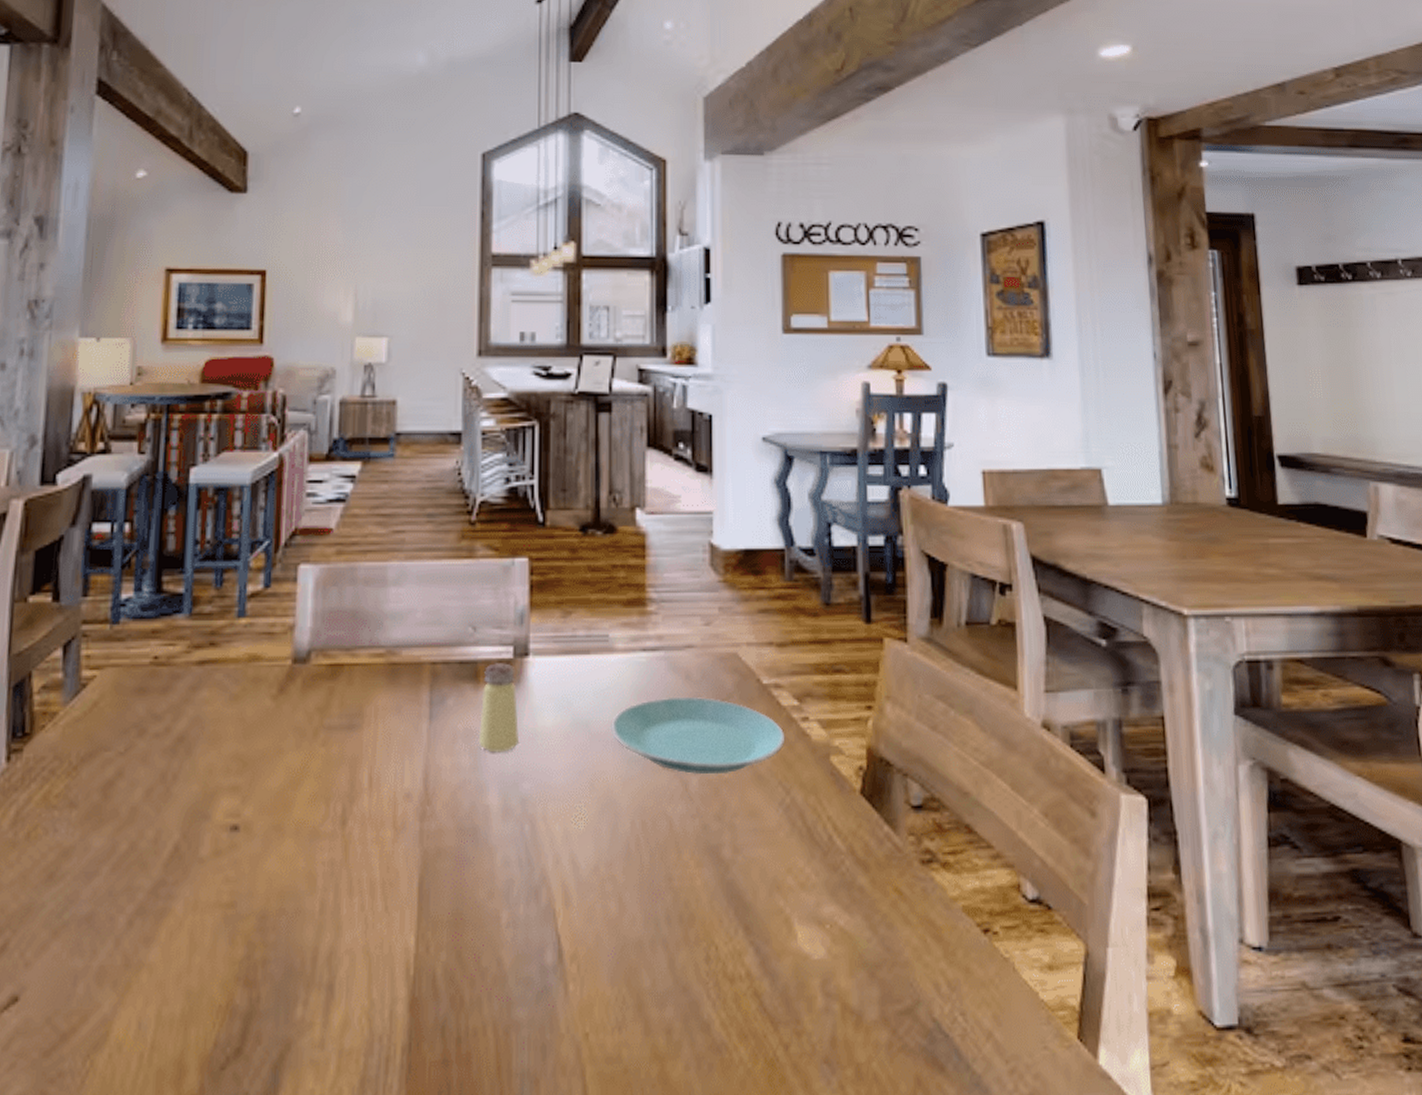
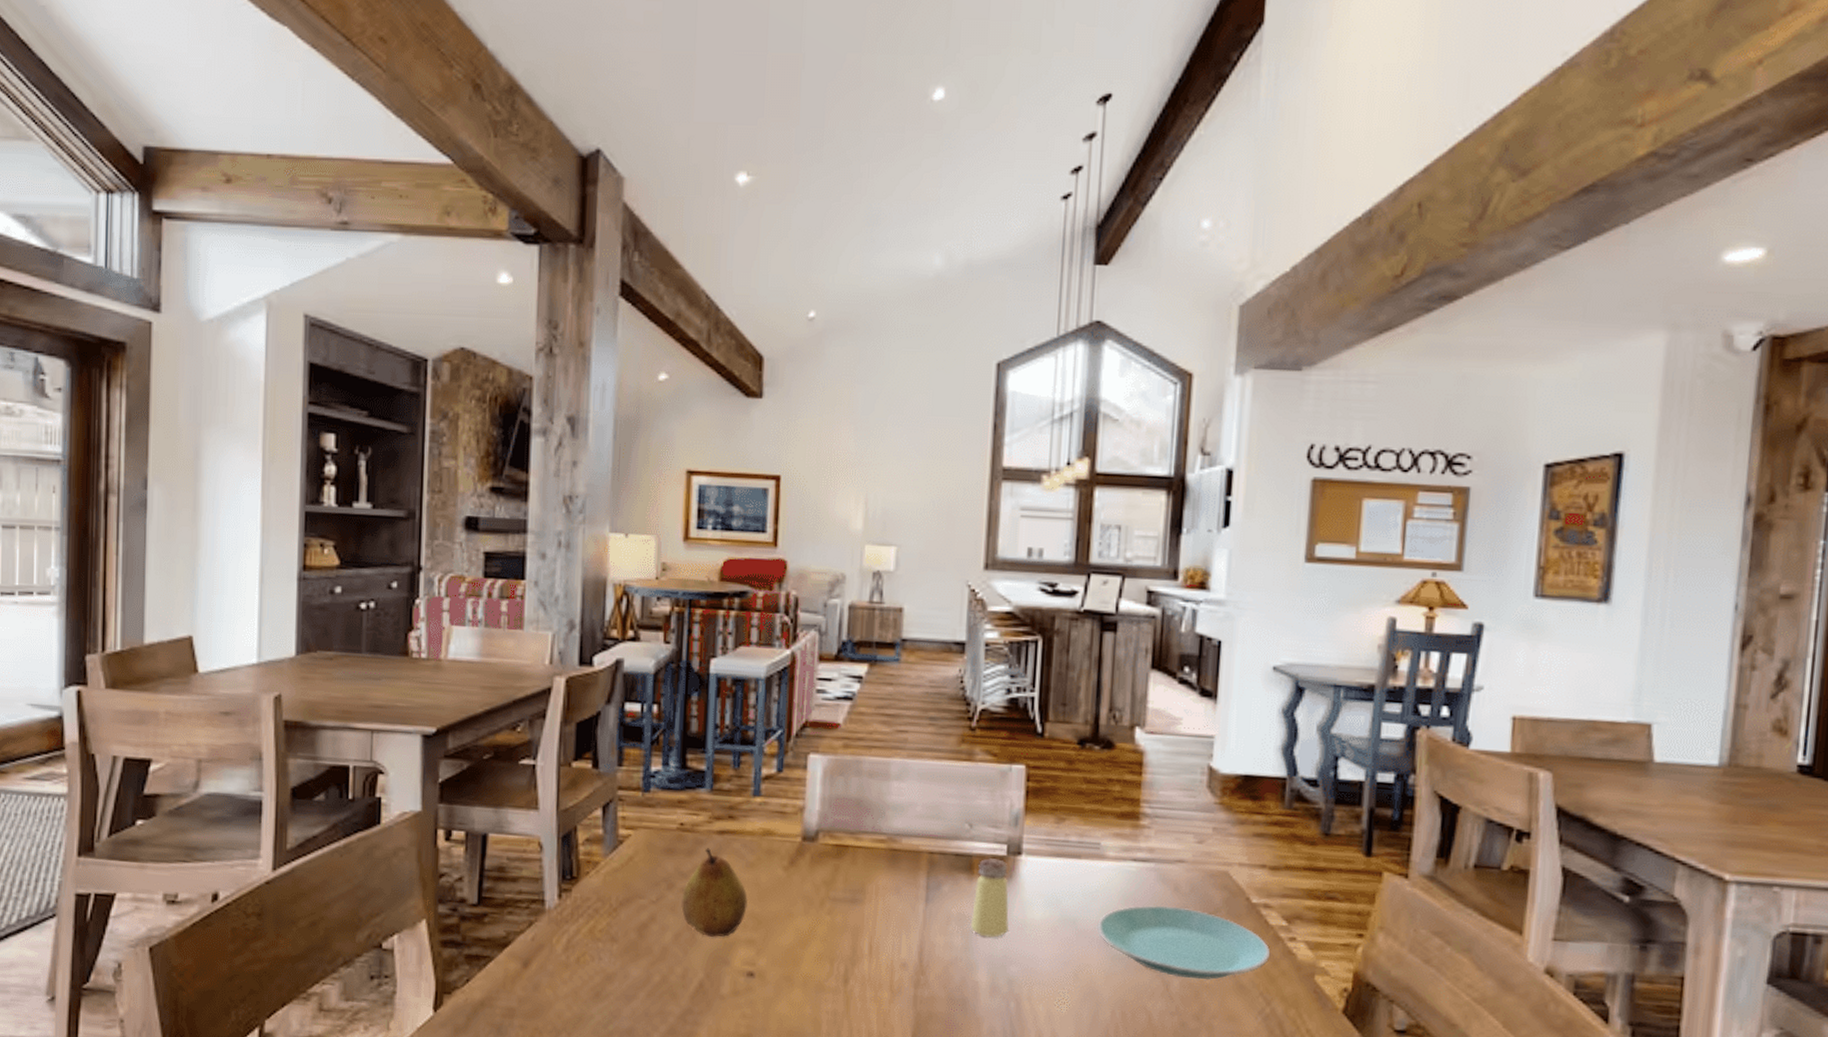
fruit: none [154,682,231,788] -> present [681,848,748,937]

